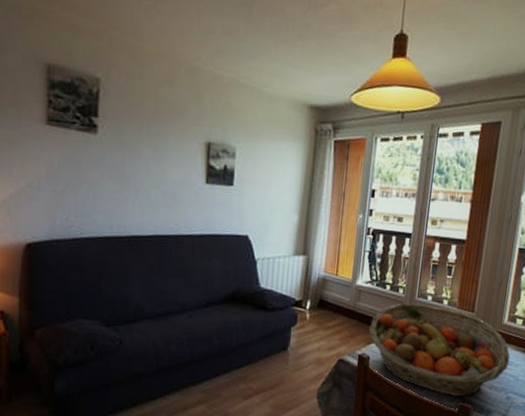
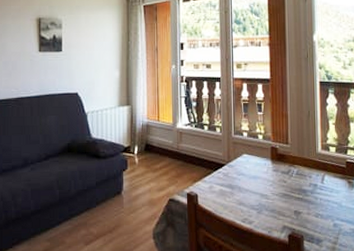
fruit basket: present [368,303,510,396] -> none [193,141,330,227]

